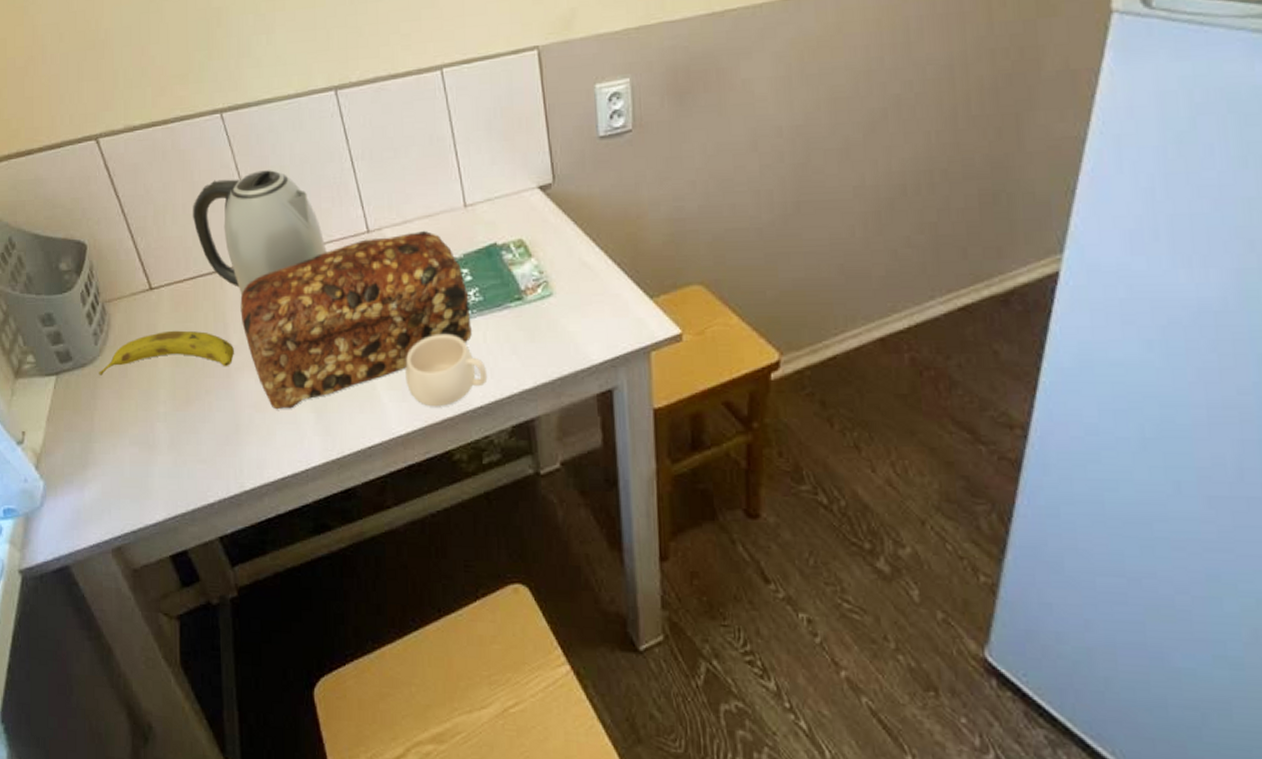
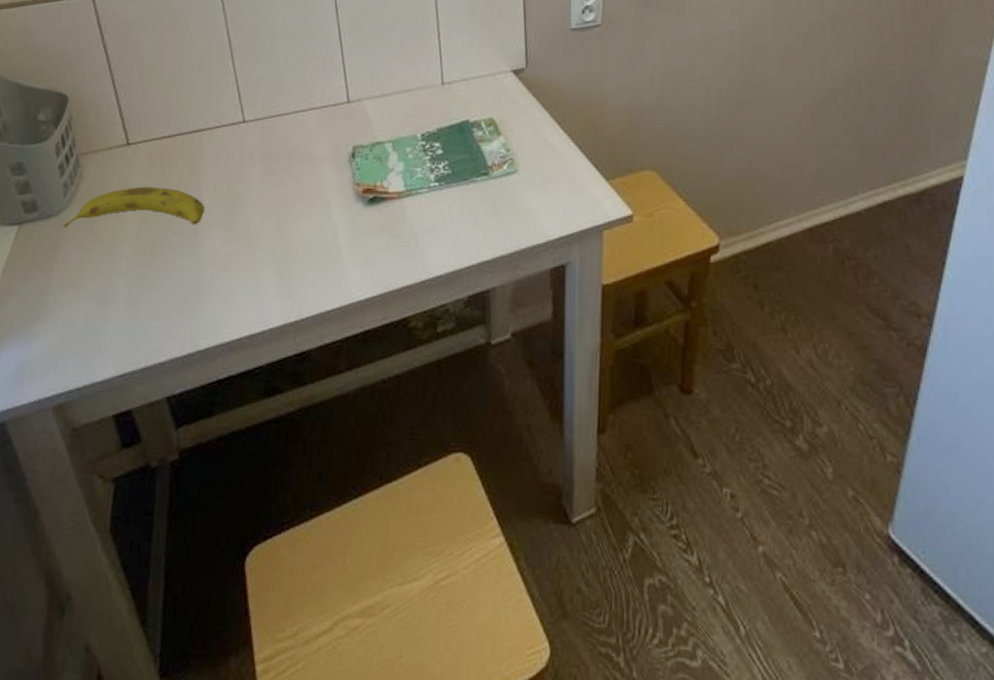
kettle: present [192,170,327,295] -> none [178,37,307,155]
bread loaf: present [240,230,472,409] -> none [215,104,439,270]
mug: present [405,333,488,407] -> none [370,203,449,275]

